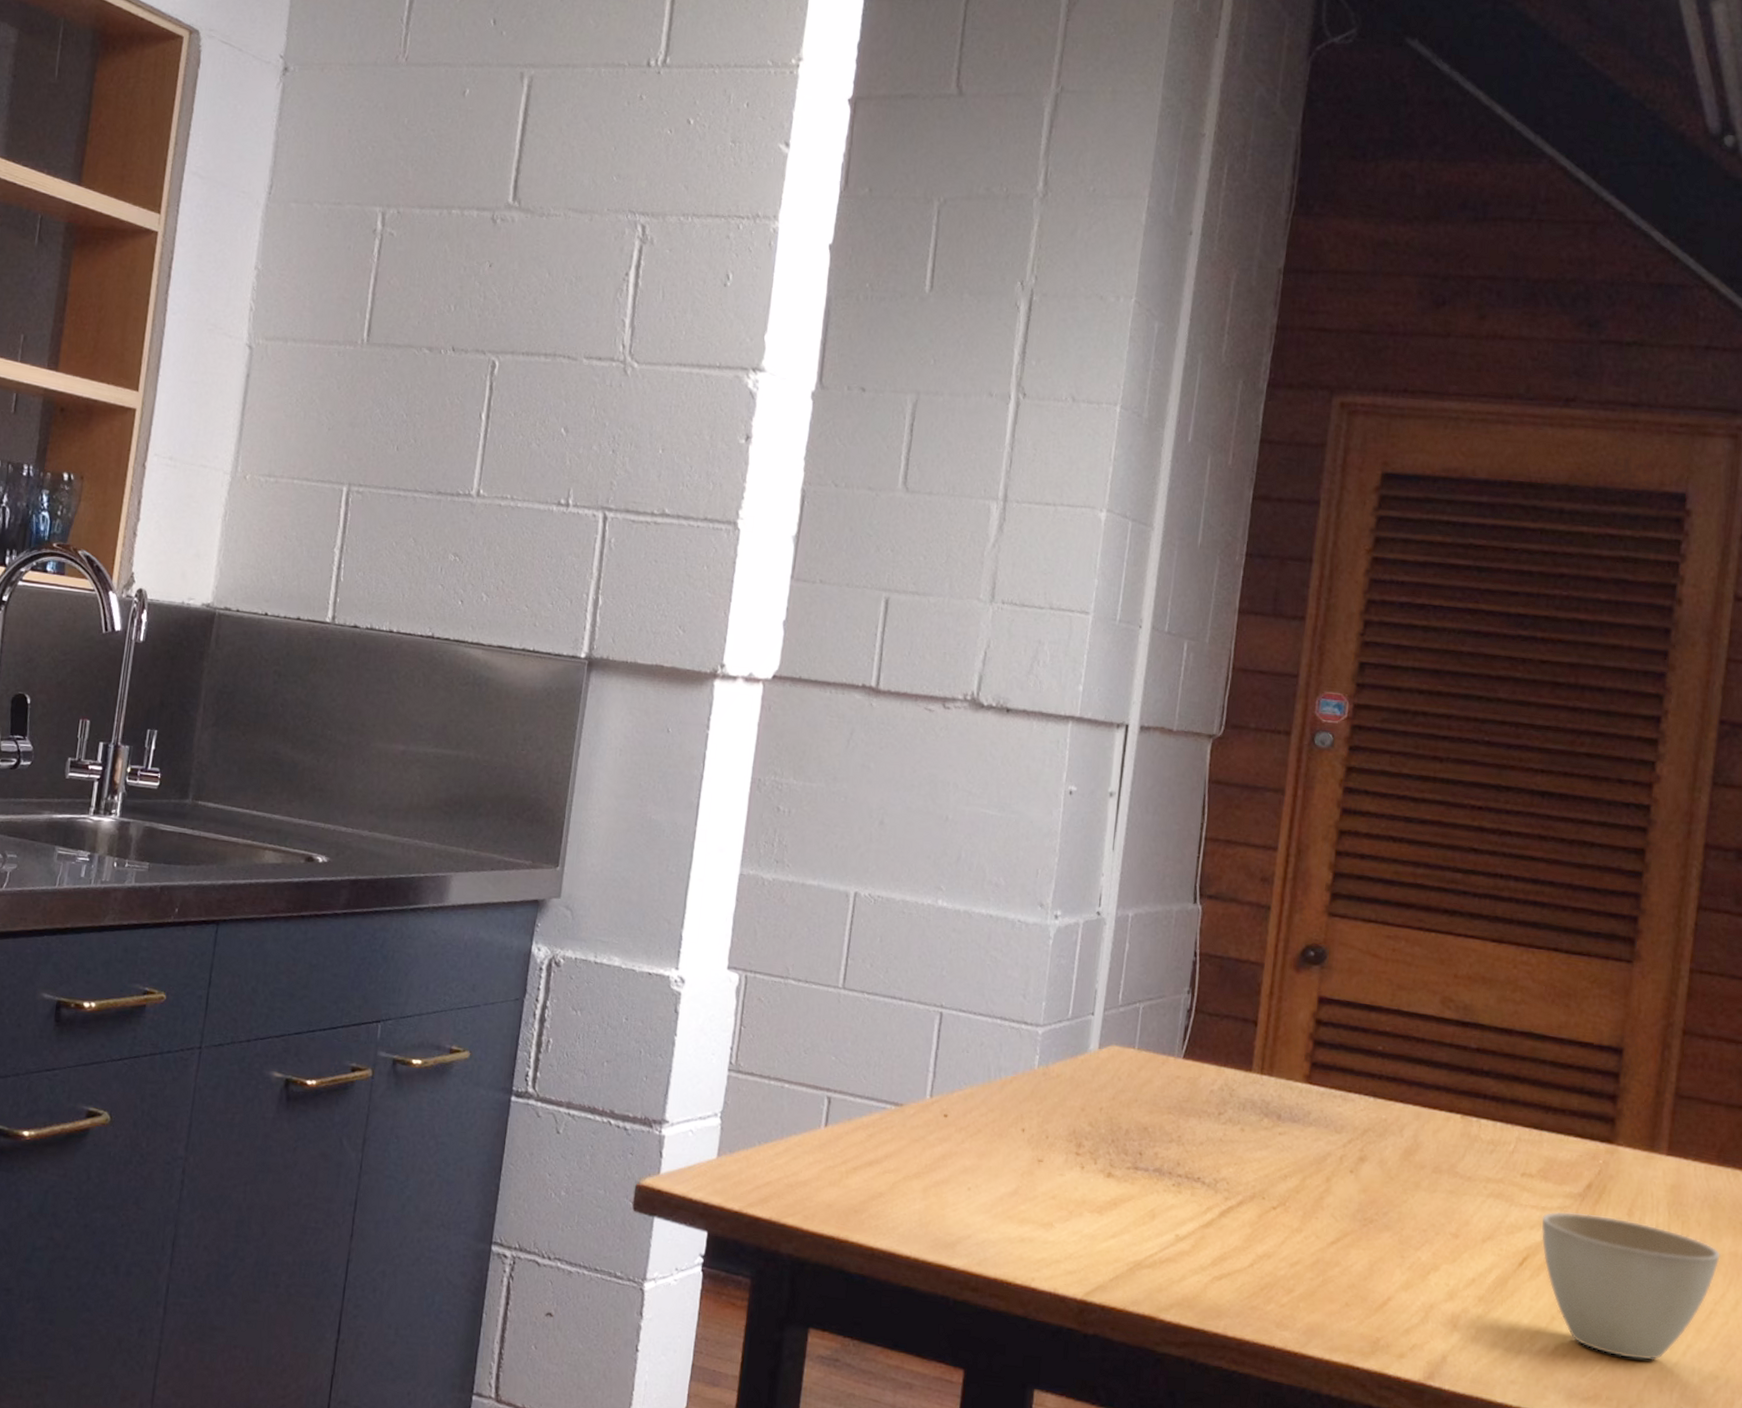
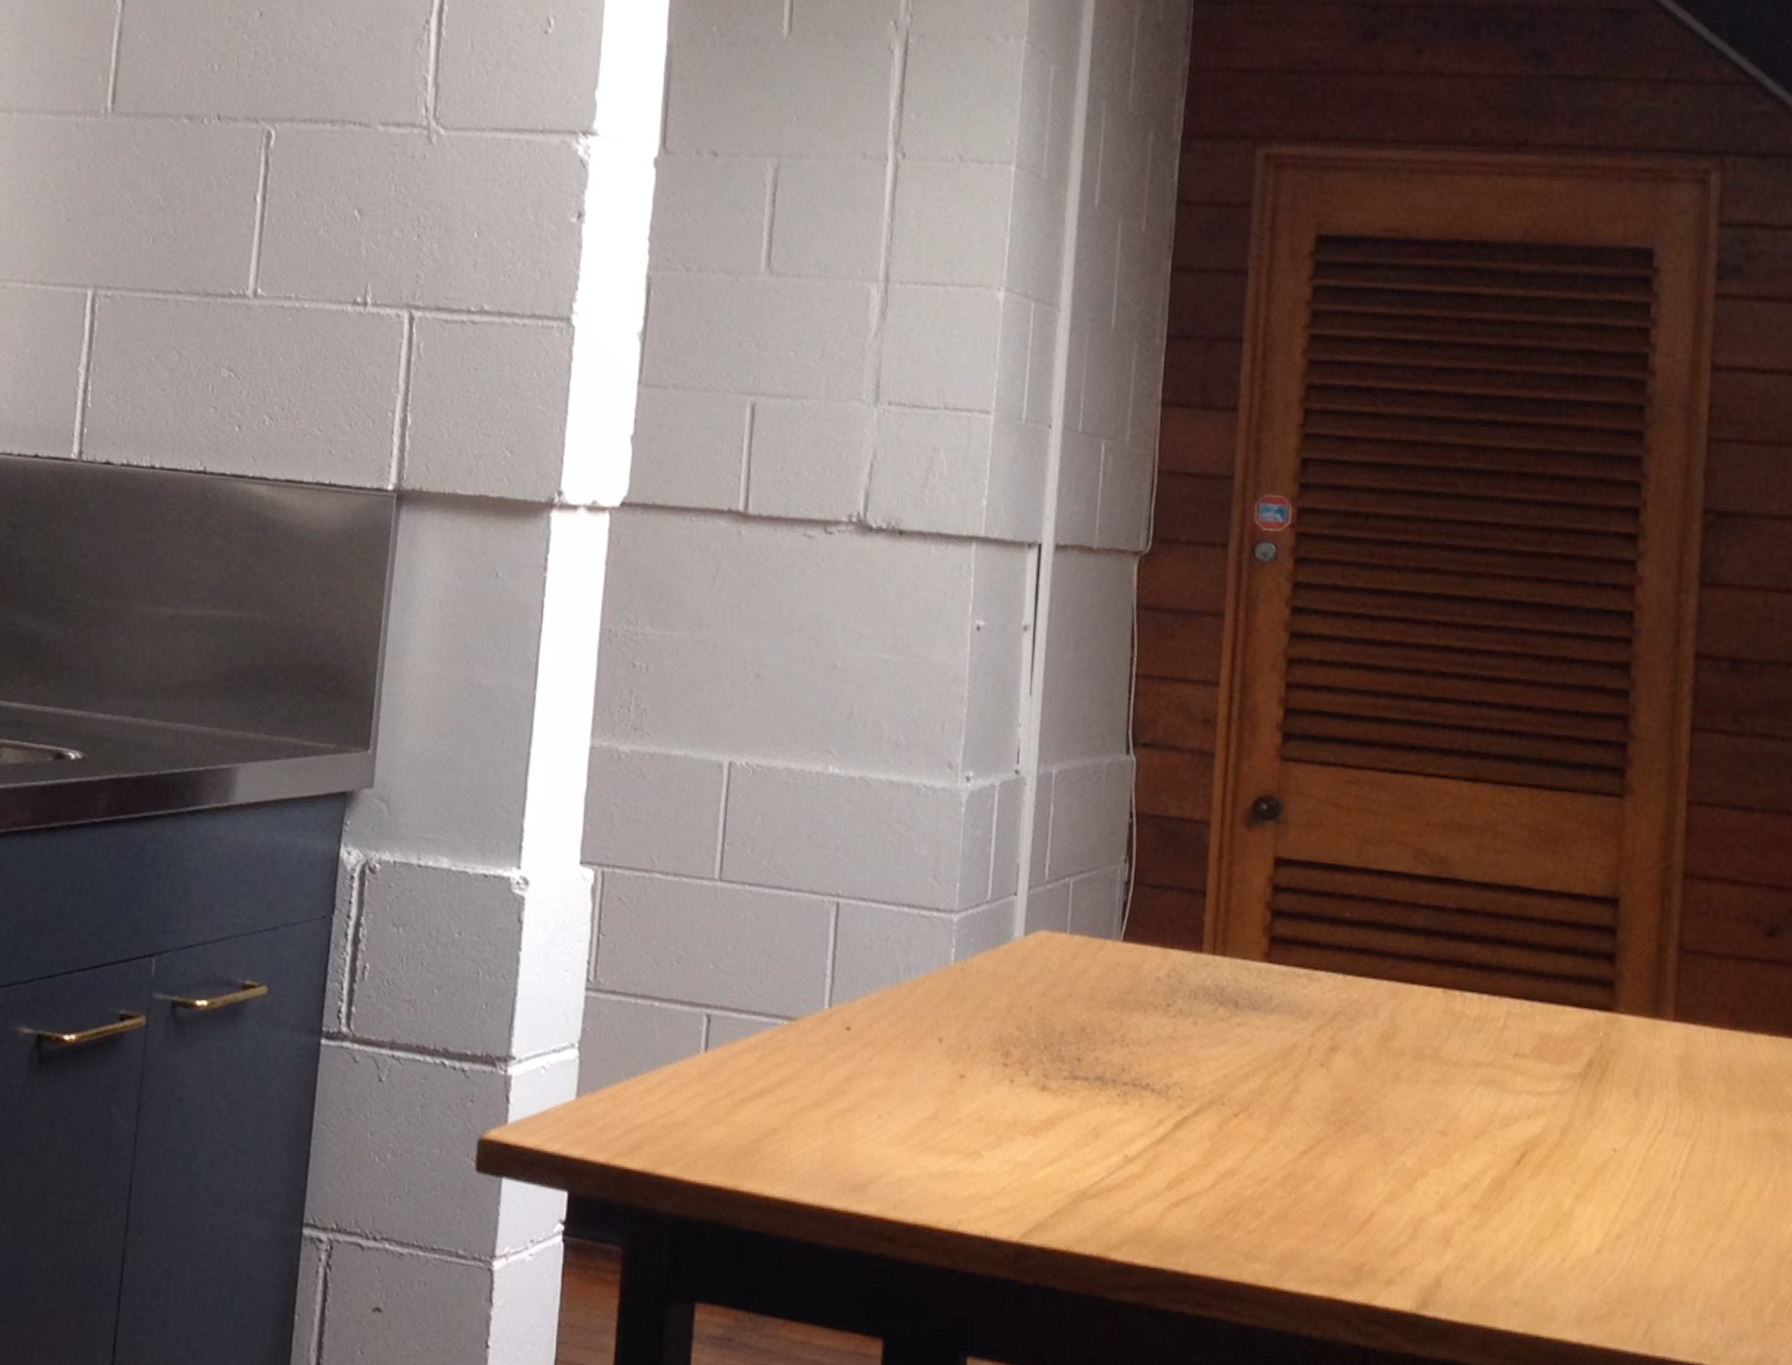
cup: present [1541,1211,1721,1360] -> none [1539,1096,1739,1266]

